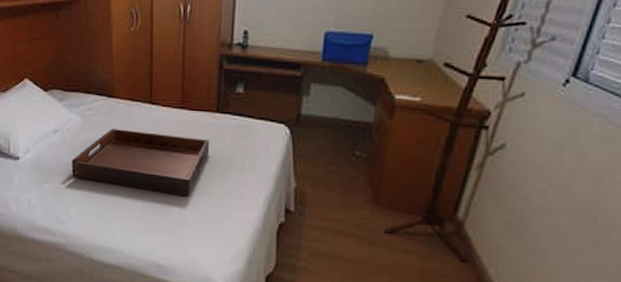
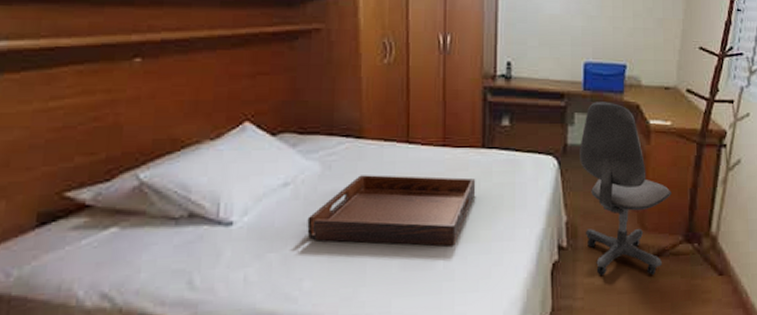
office chair: none [312,73,413,250] -> present [578,102,671,275]

